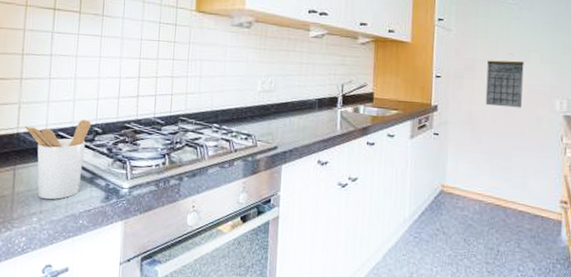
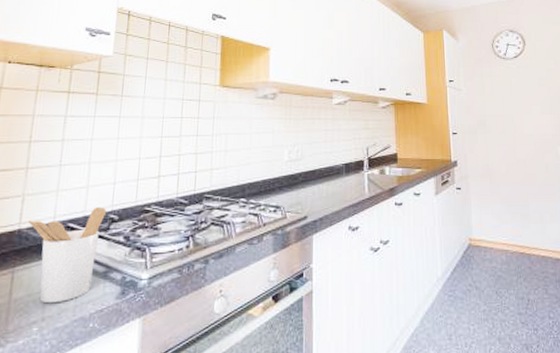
calendar: present [485,60,524,108] -> none [496,114,530,157]

